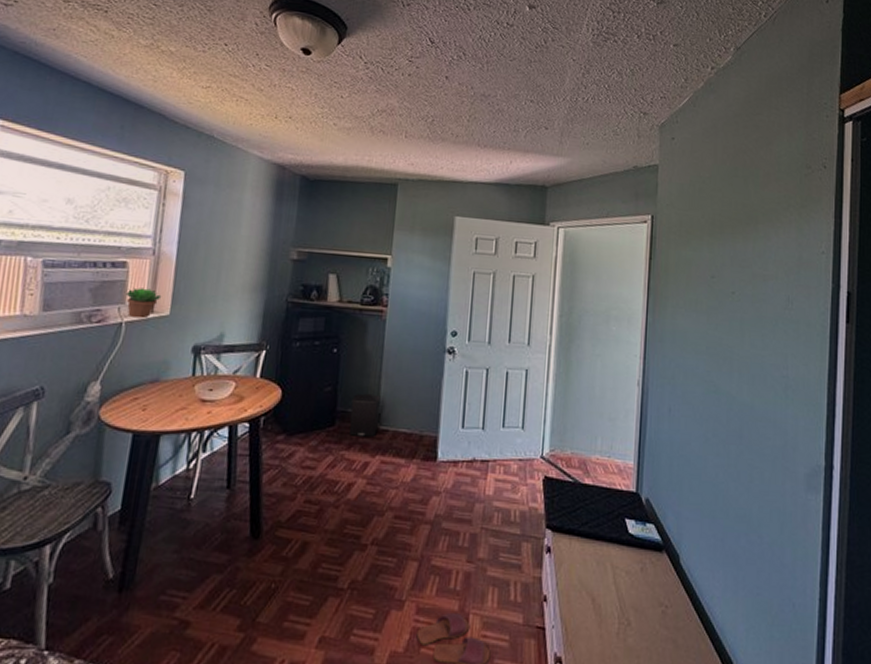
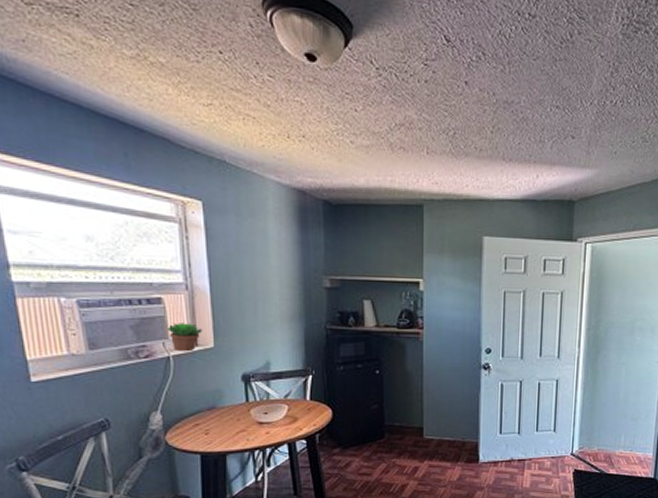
pedal bin: present [348,393,381,437] -> none [397,408,424,446]

